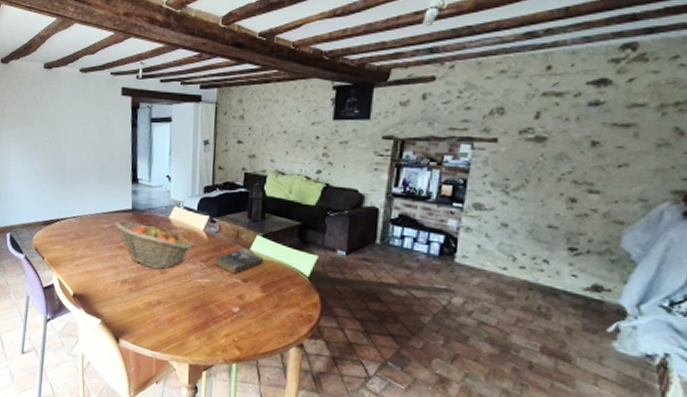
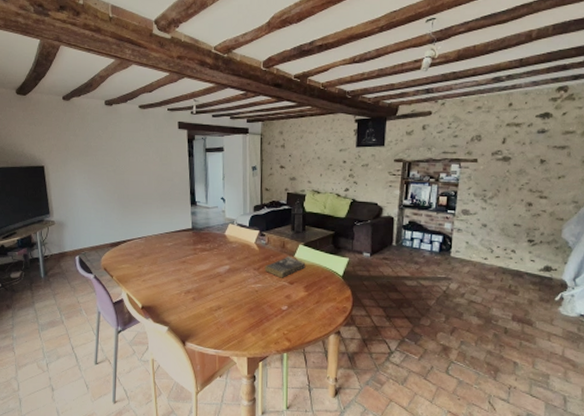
fruit basket: present [115,220,193,270] -> none [177,239,247,279]

